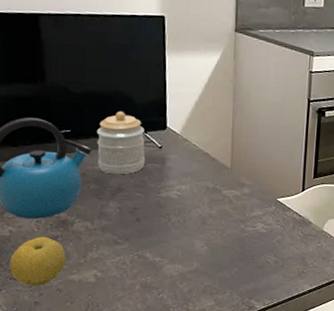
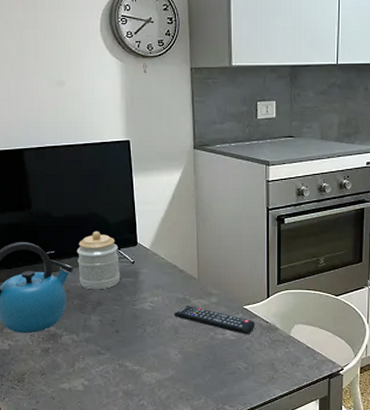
fruit: present [10,236,66,286] -> none [10,349,57,394]
remote control: none [202,196,288,229] -> present [173,306,256,335]

